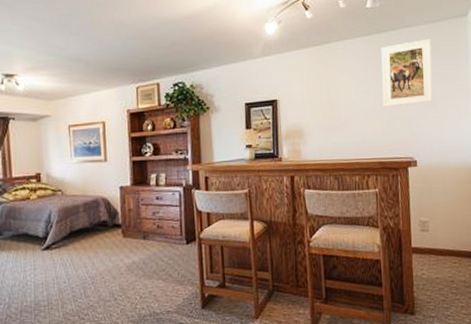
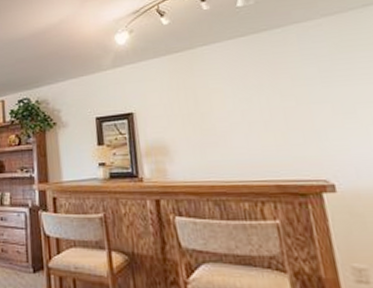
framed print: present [381,39,433,108] -> none [262,34,349,118]

